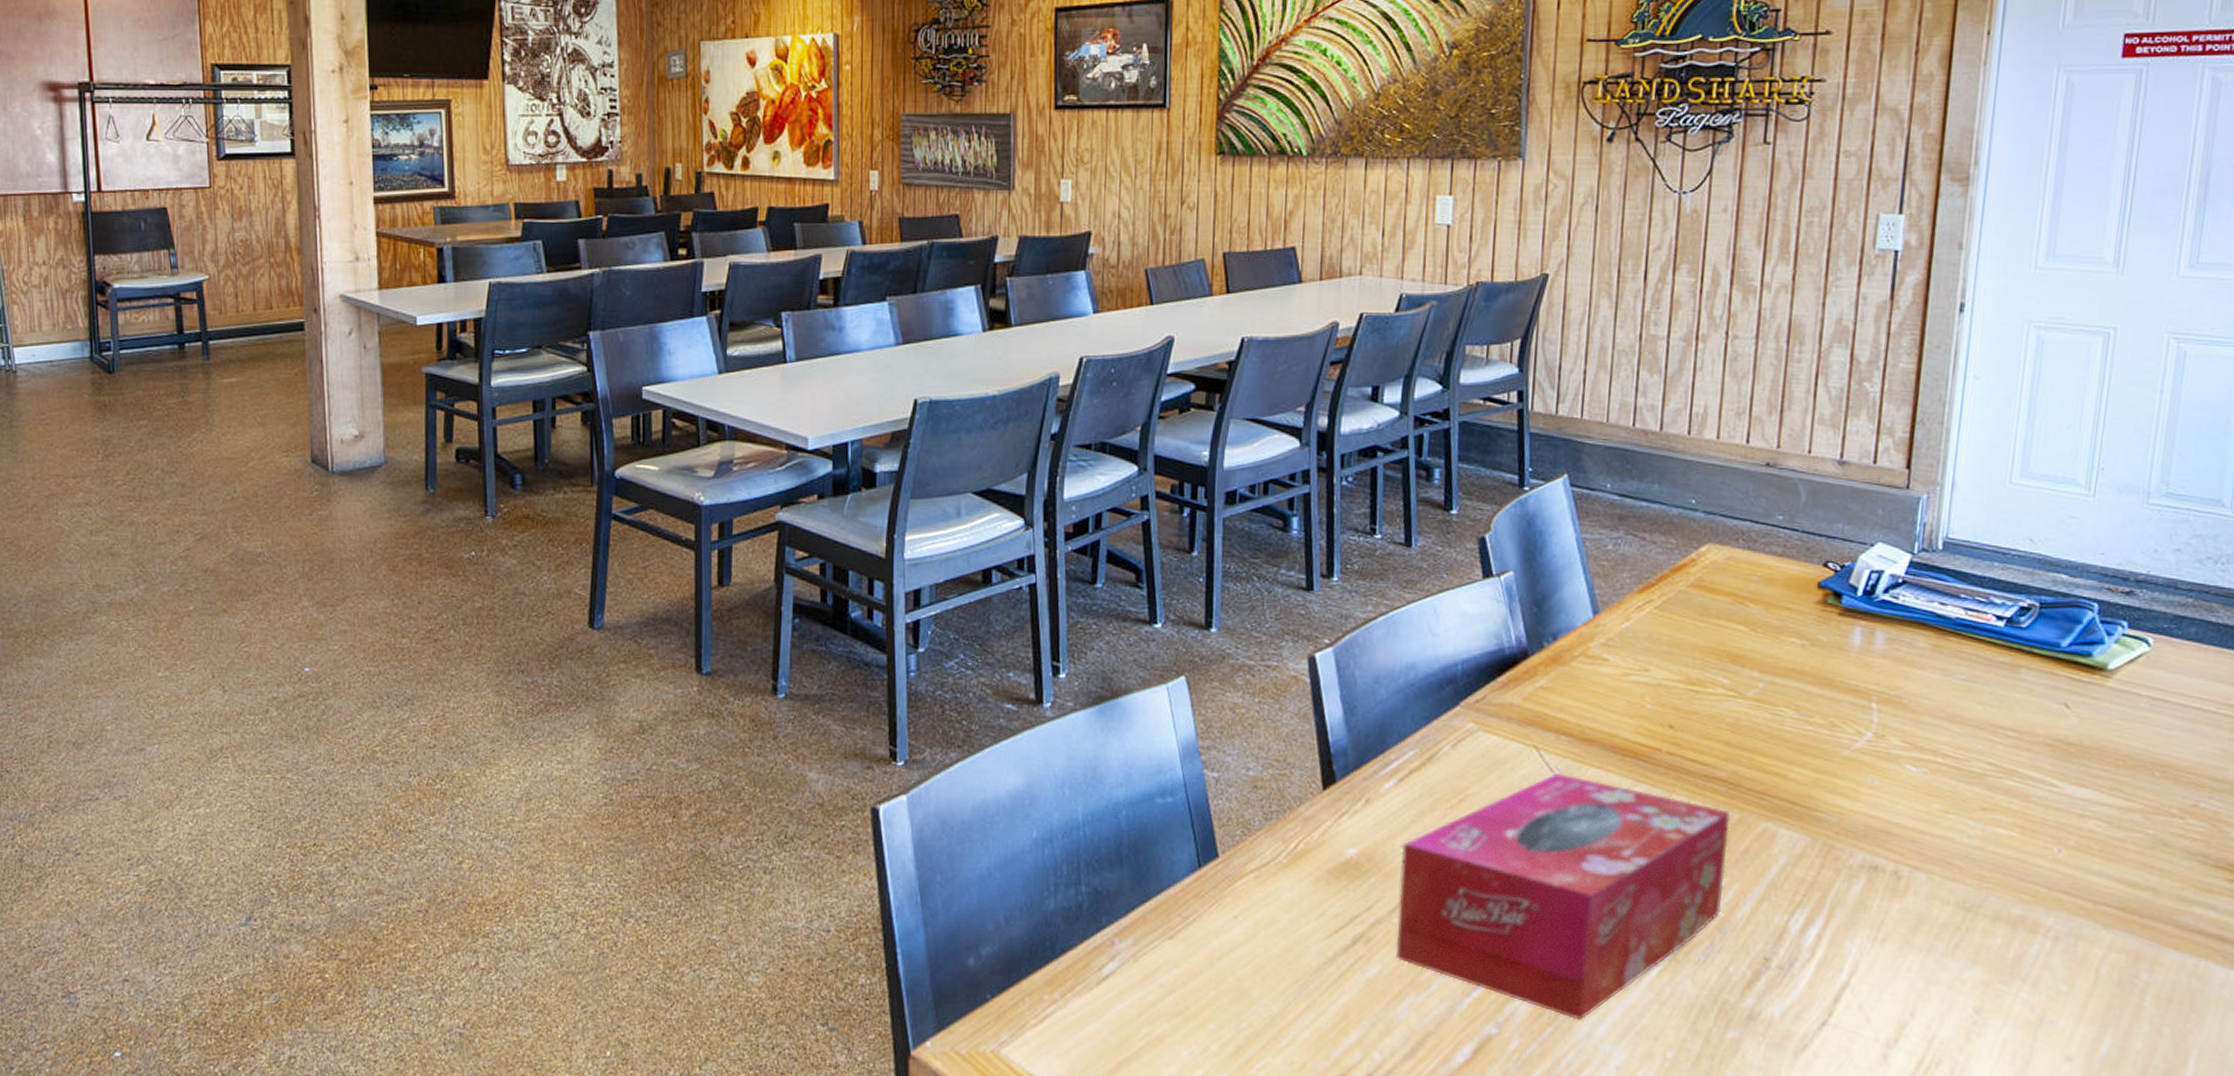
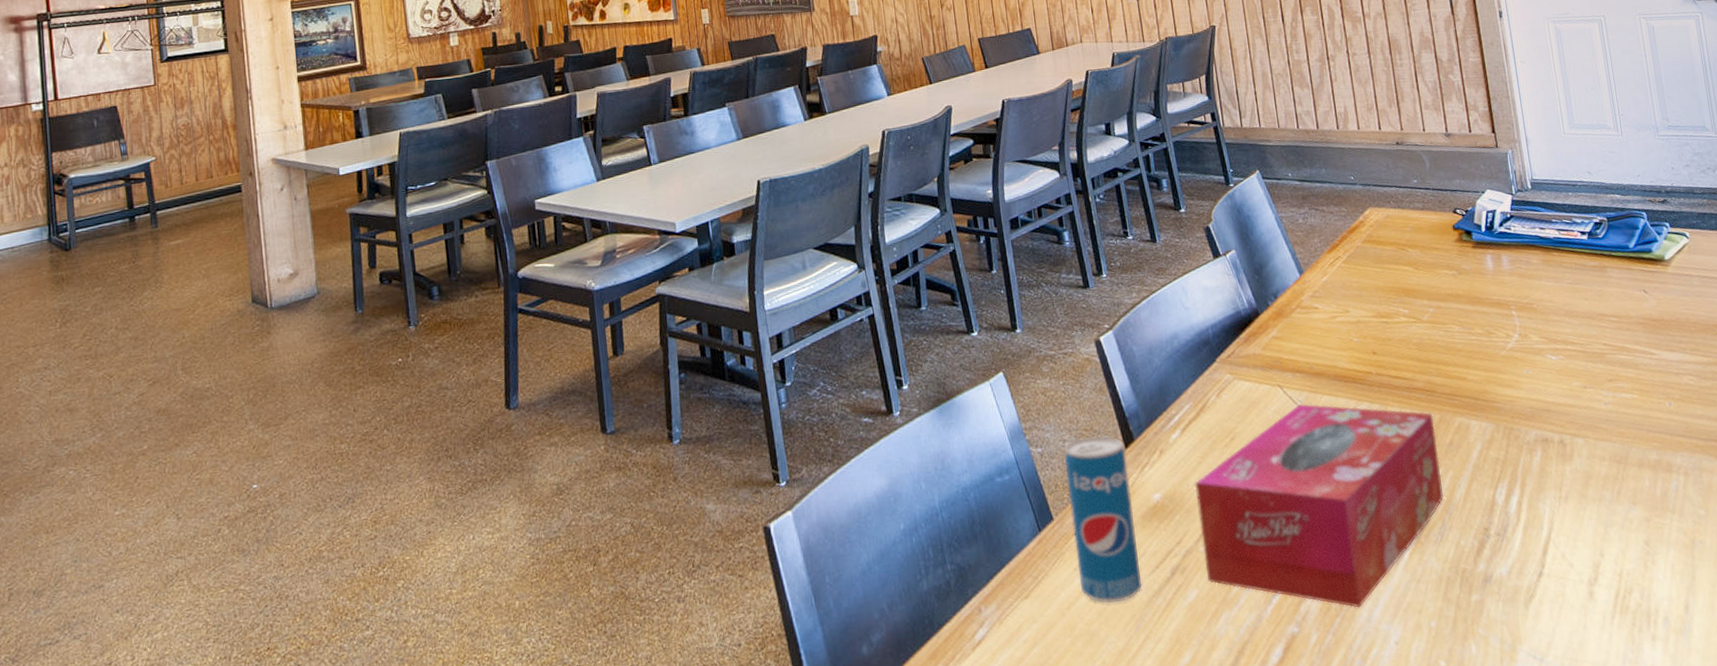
beverage can: none [1237,769,1322,963] -> present [1064,436,1142,604]

